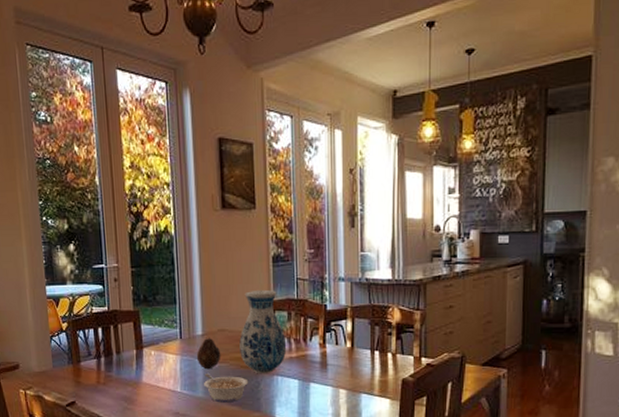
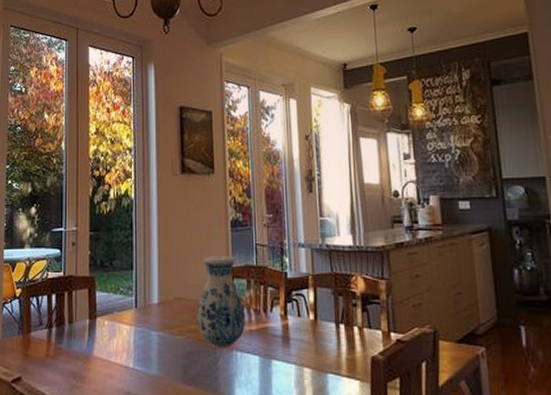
fruit: present [196,337,221,370] -> none [151,306,178,343]
legume: present [204,374,249,403] -> none [158,347,206,382]

